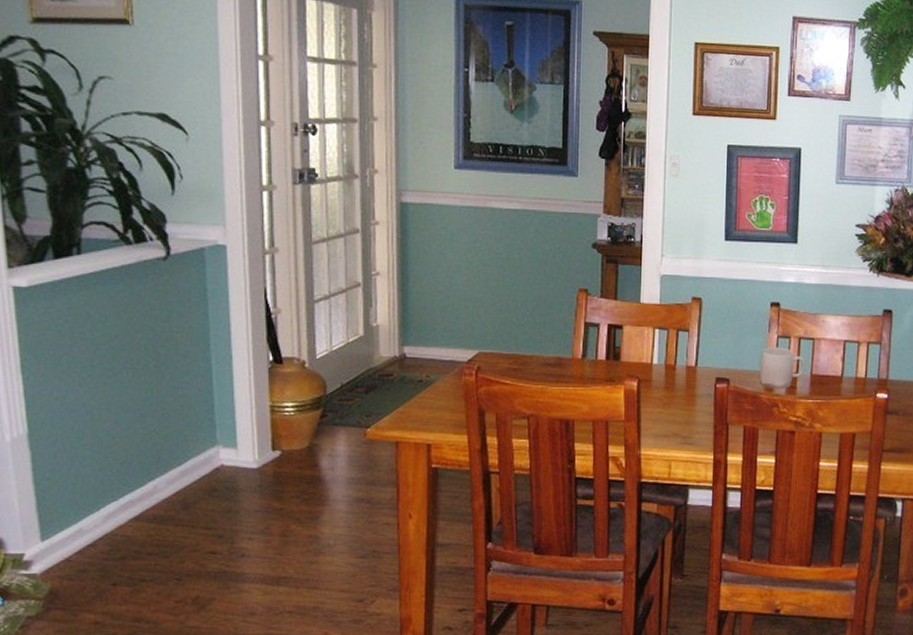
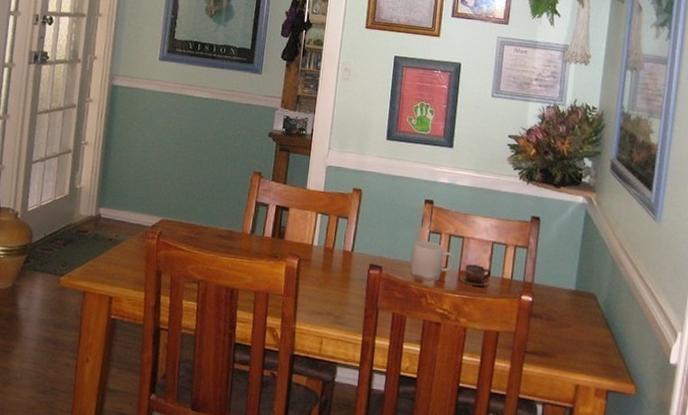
cup: none [812,366,844,390] -> present [459,264,491,288]

